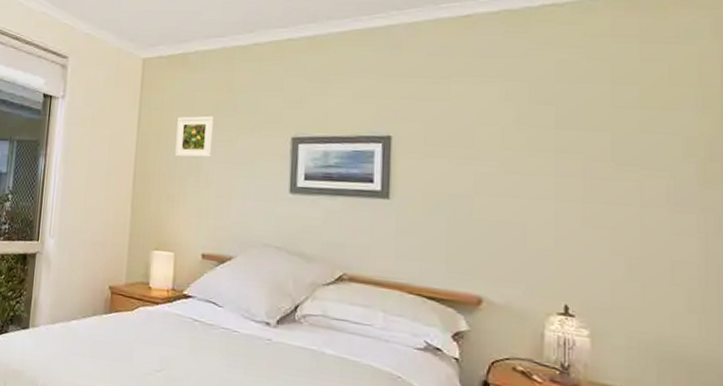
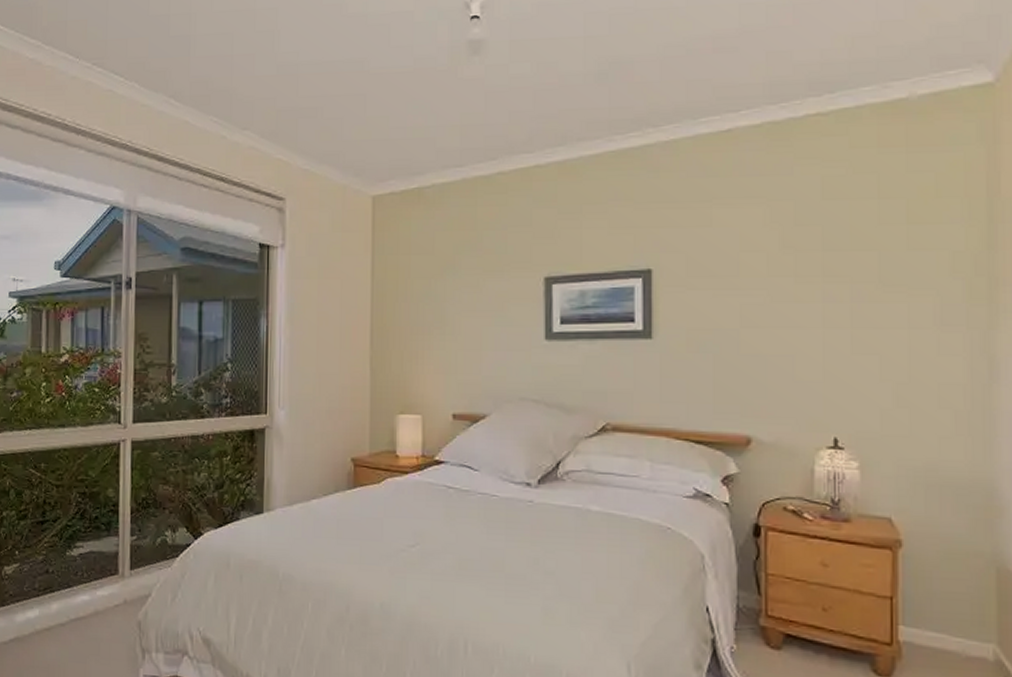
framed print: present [175,115,214,158] -> none [416,258,457,307]

